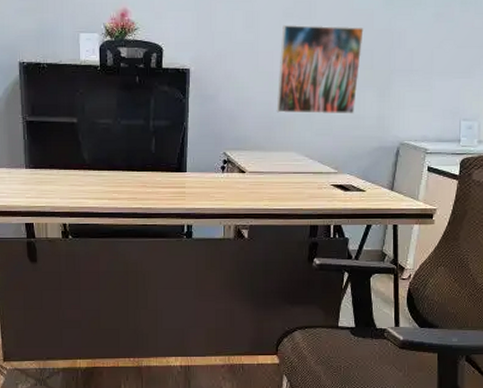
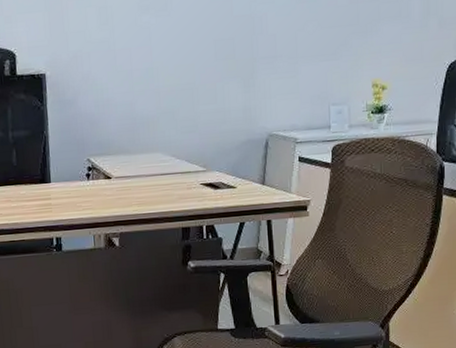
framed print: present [276,24,364,115] -> none [137,14,224,113]

